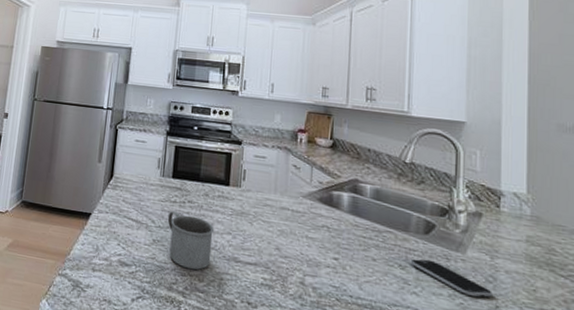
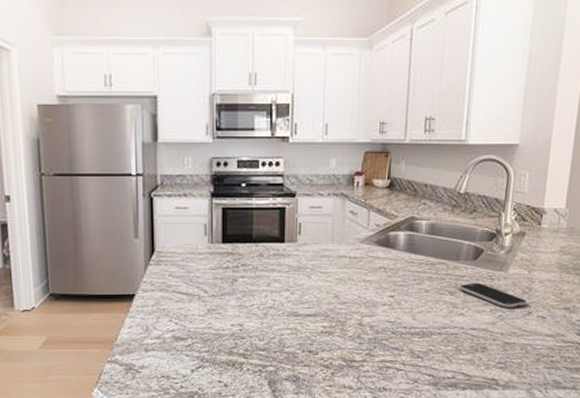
mug: present [167,210,215,270] -> none [221,277,272,332]

